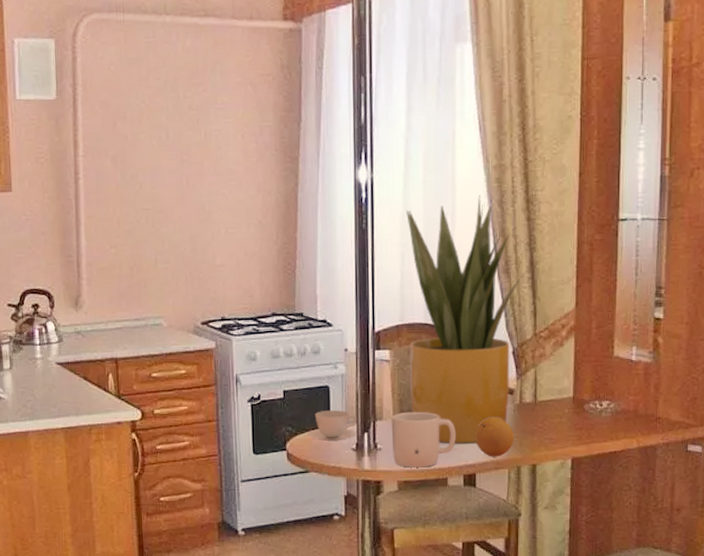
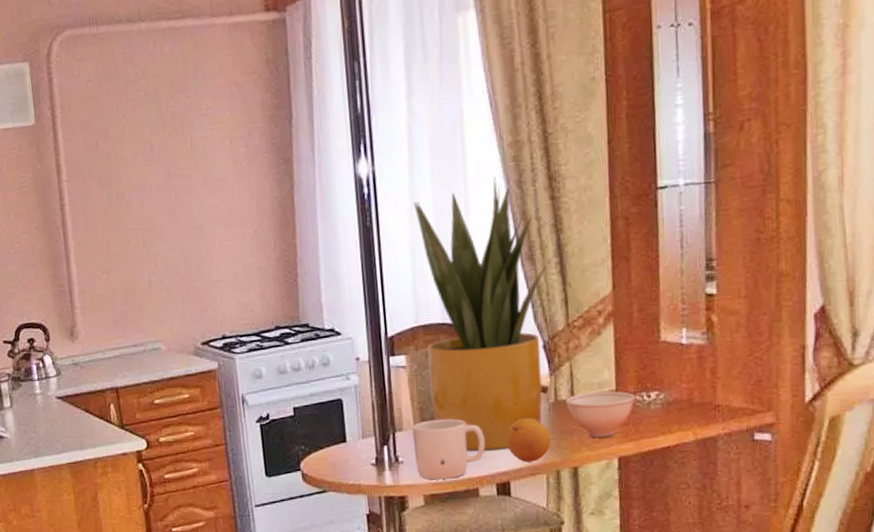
teacup: present [307,410,358,441] -> none [321,423,376,458]
bowl: none [529,397,590,439] -> present [566,391,636,438]

